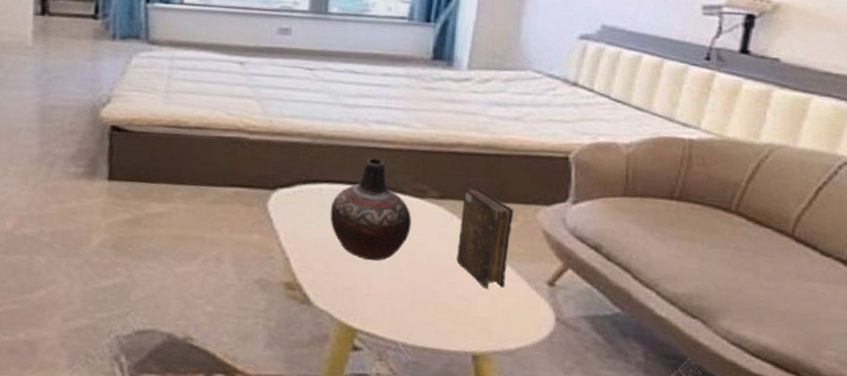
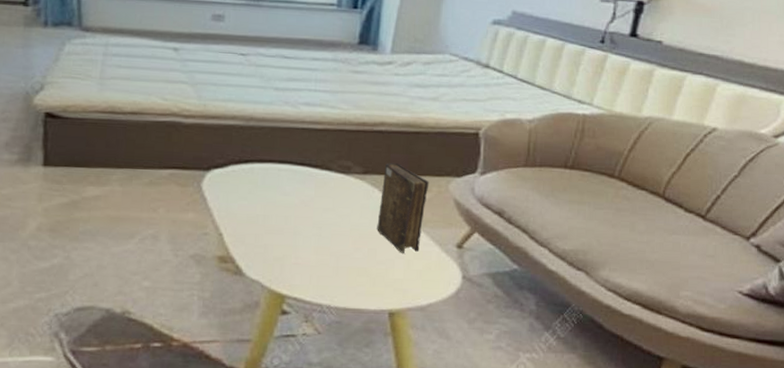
vase: present [330,158,411,261] -> none [261,138,337,233]

